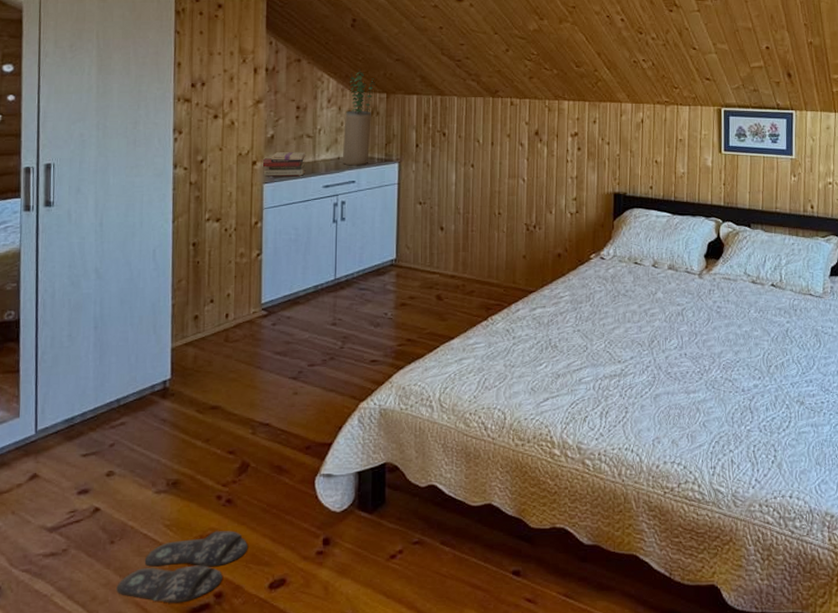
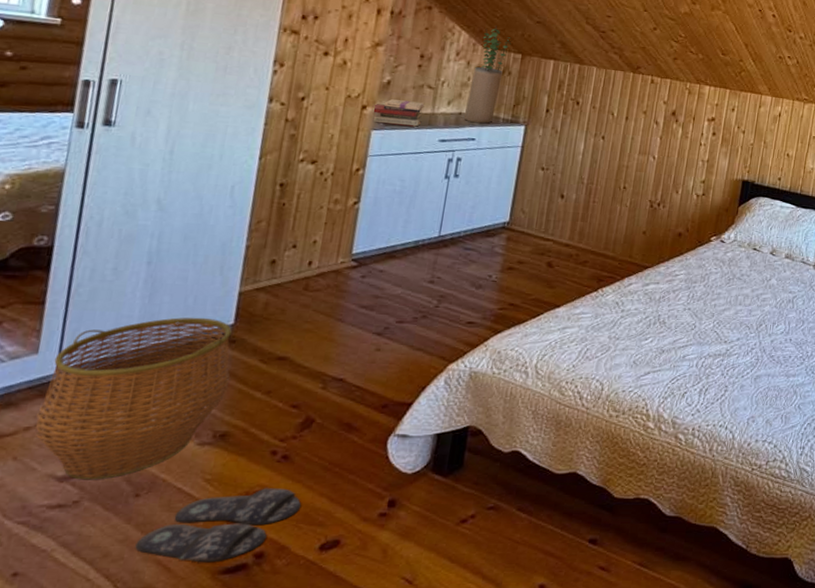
basket: none [25,374,174,530] -> present [36,317,232,480]

